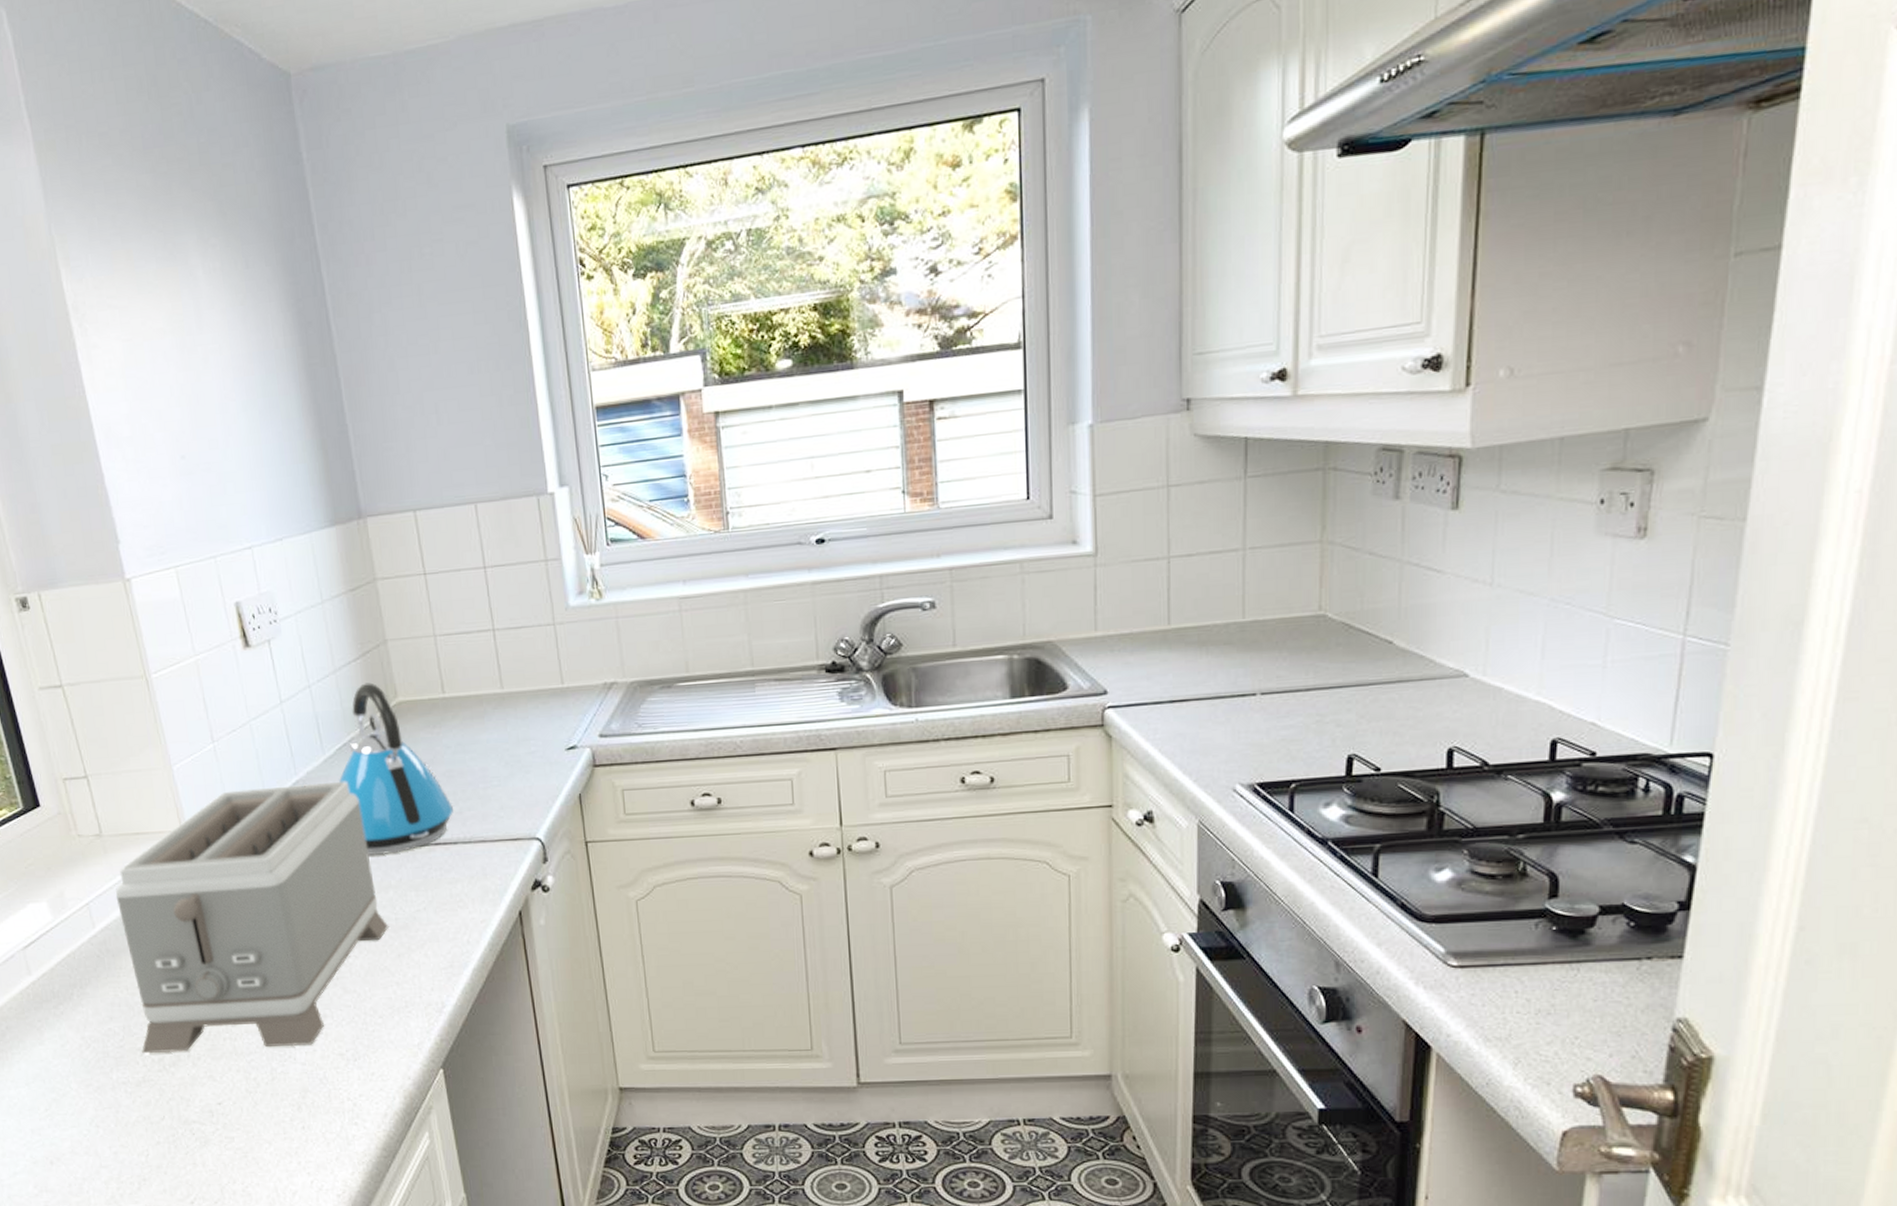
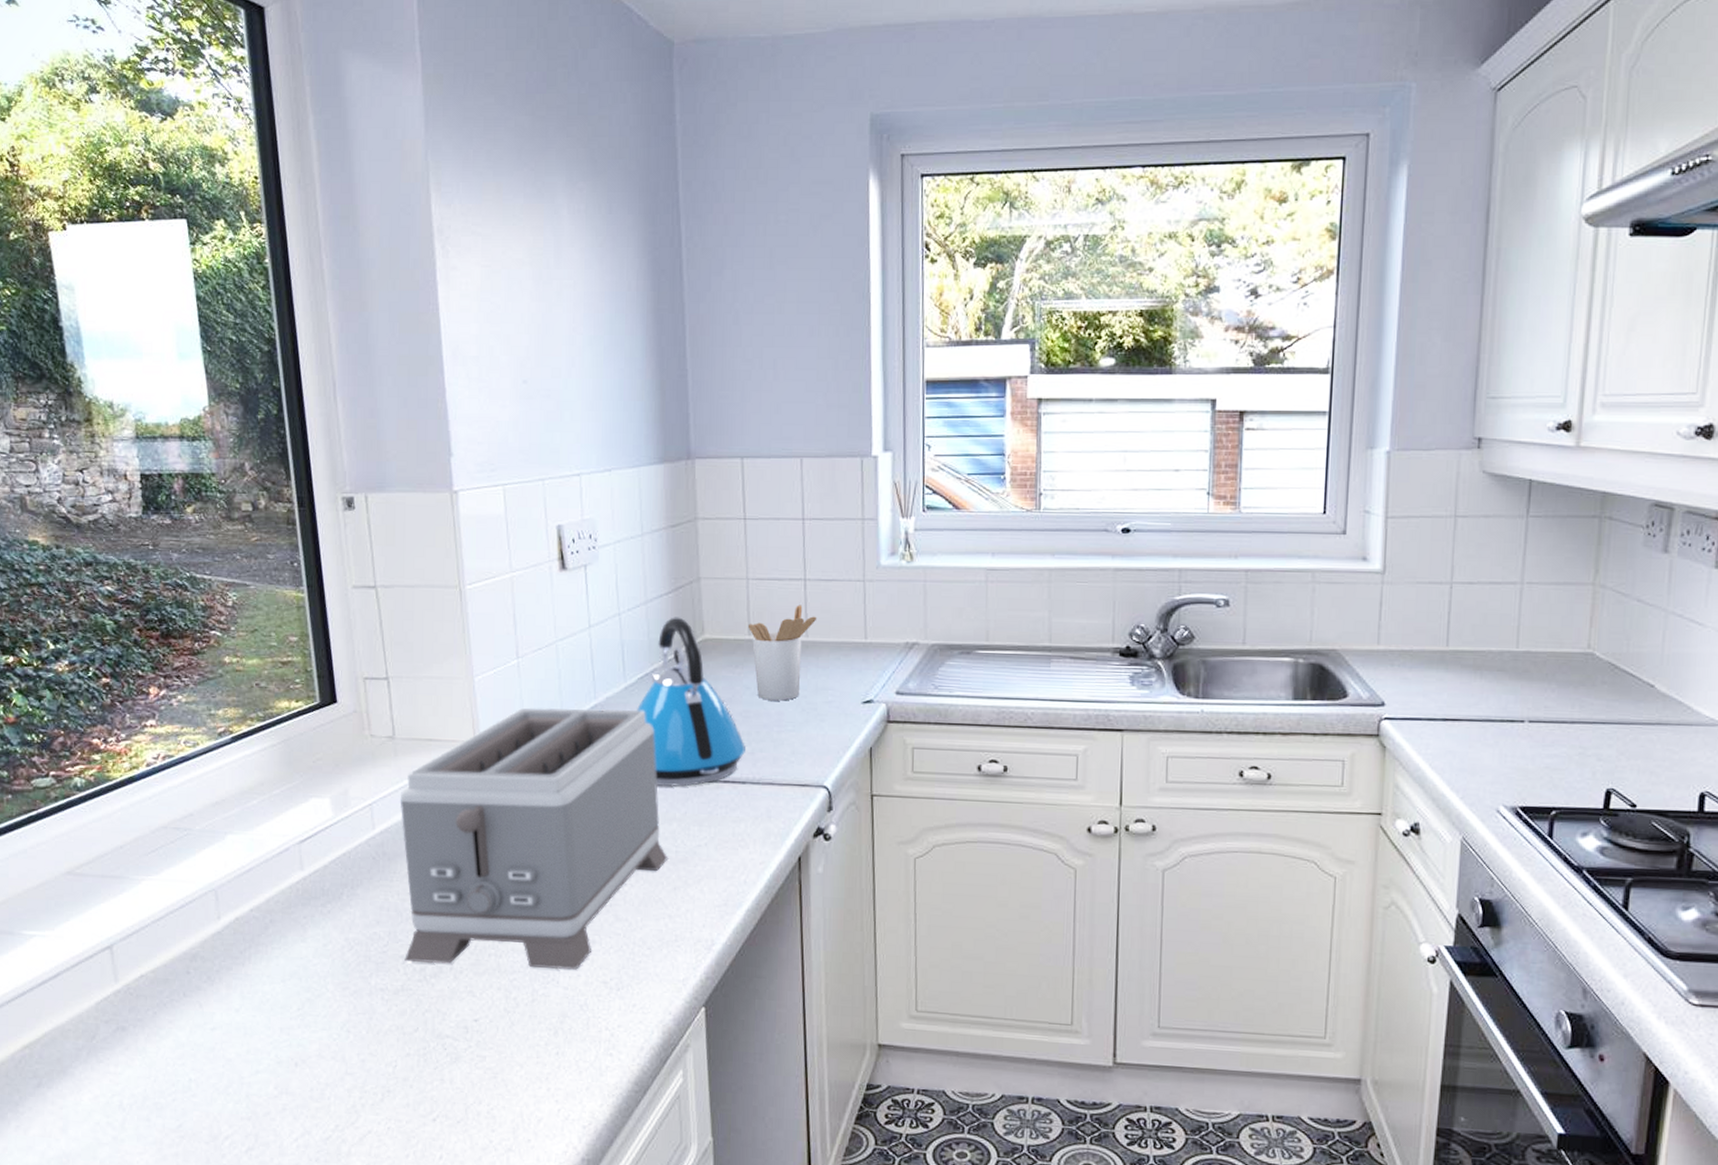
utensil holder: none [441,656,511,758] -> present [749,605,817,701]

